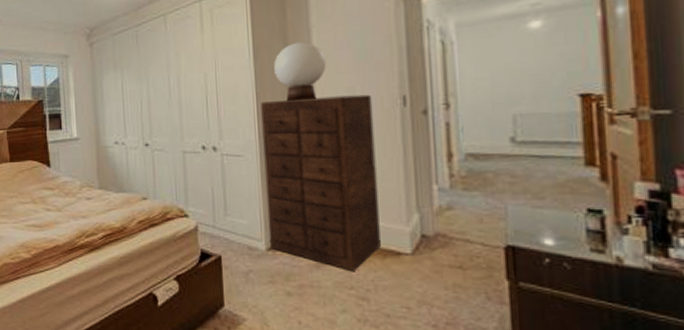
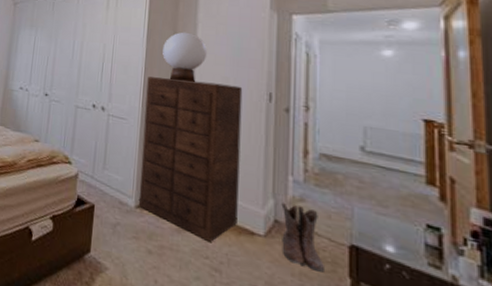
boots: none [427,214,479,280] -> present [281,202,324,273]

